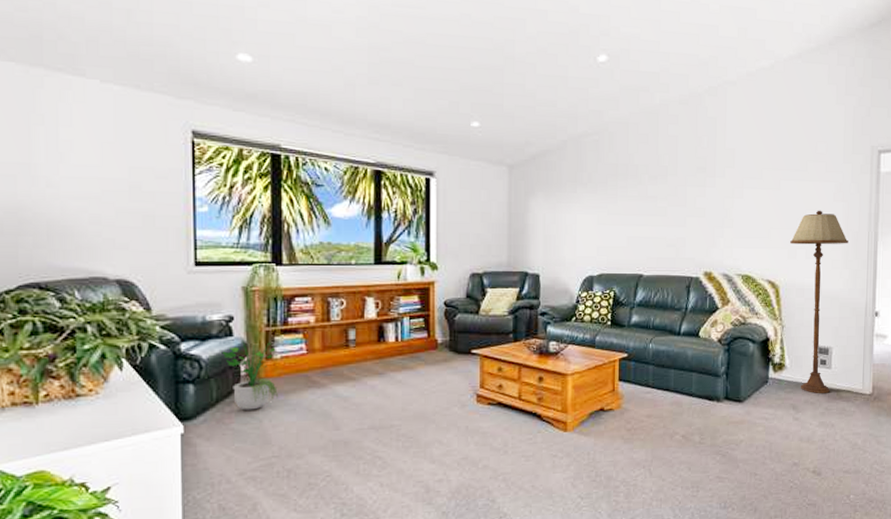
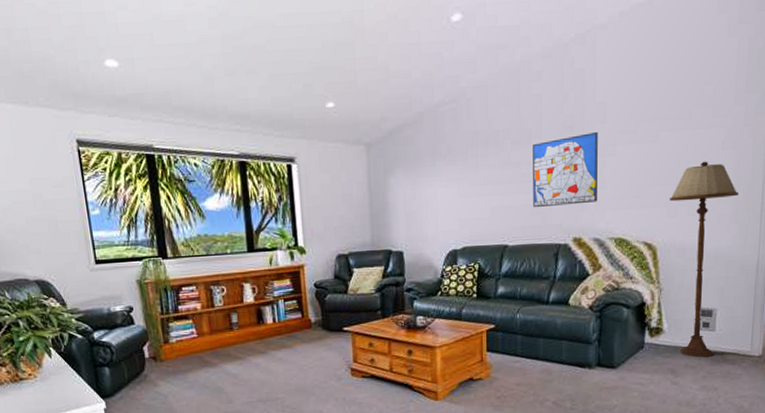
potted plant: present [220,334,278,410] -> none [126,322,178,388]
wall art: none [668,174,728,241] -> present [533,131,598,208]

